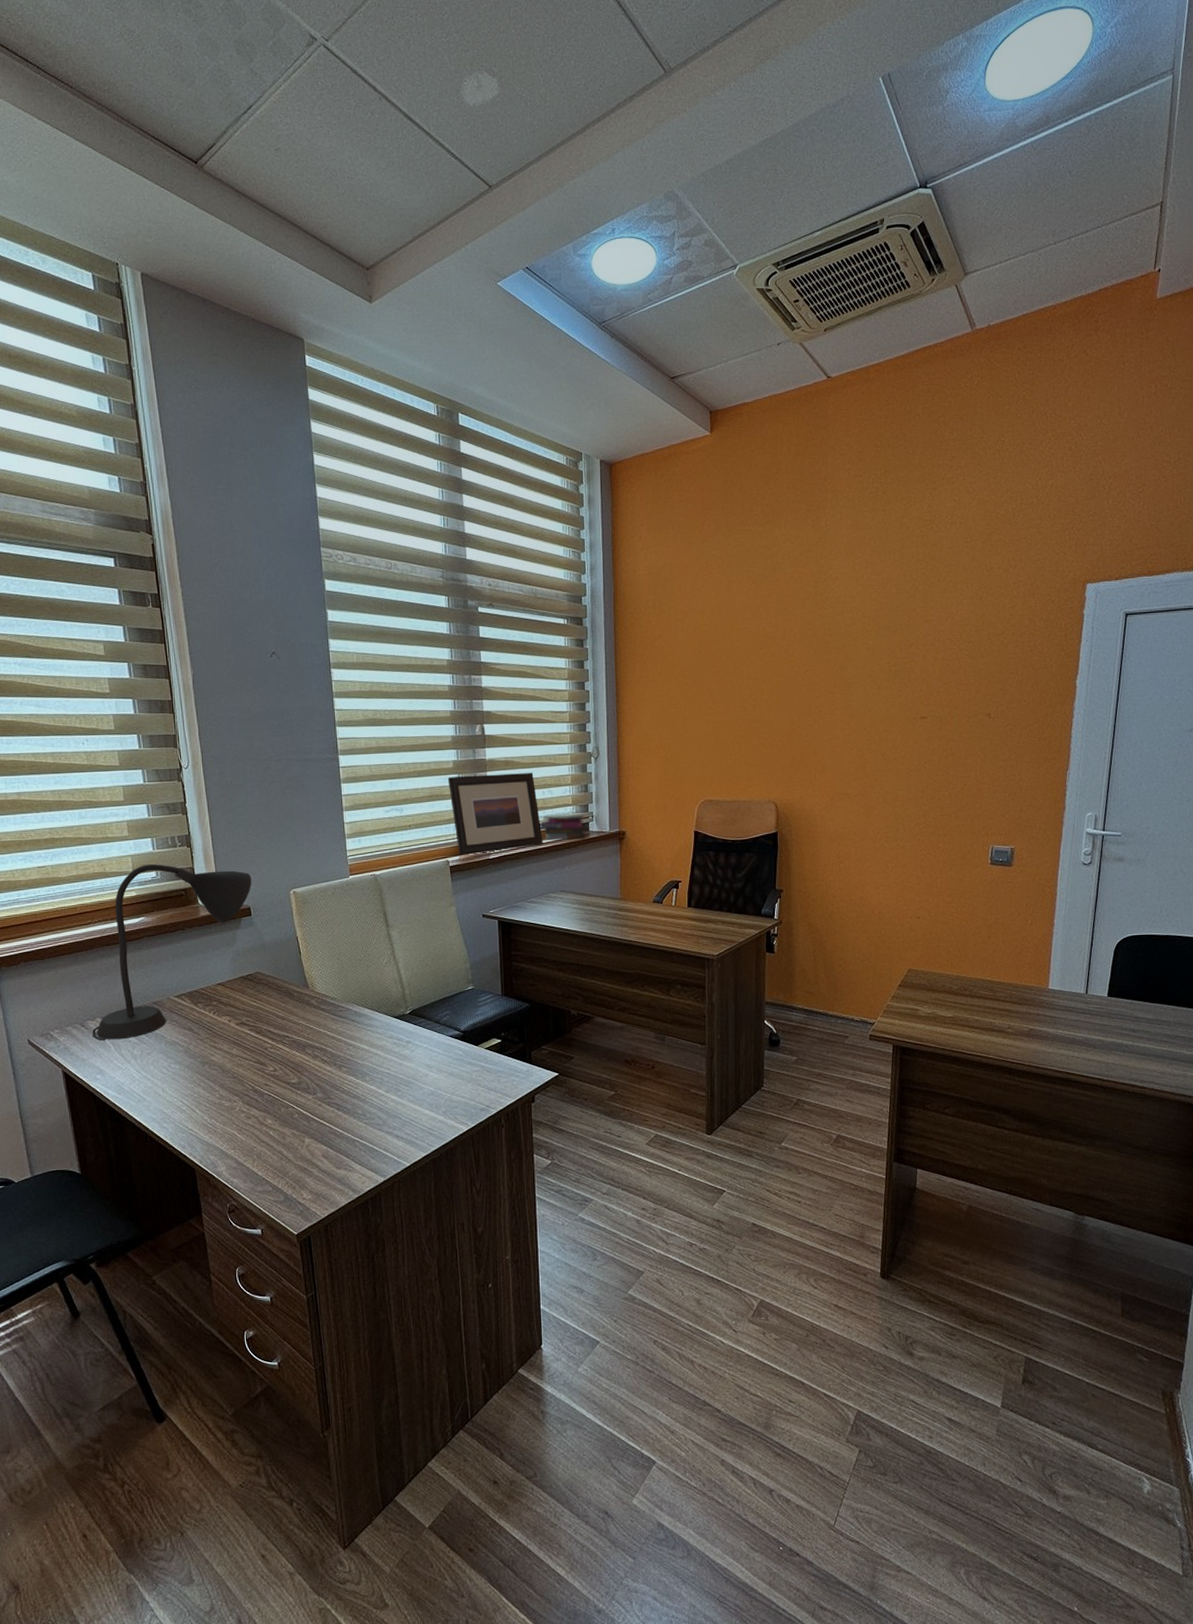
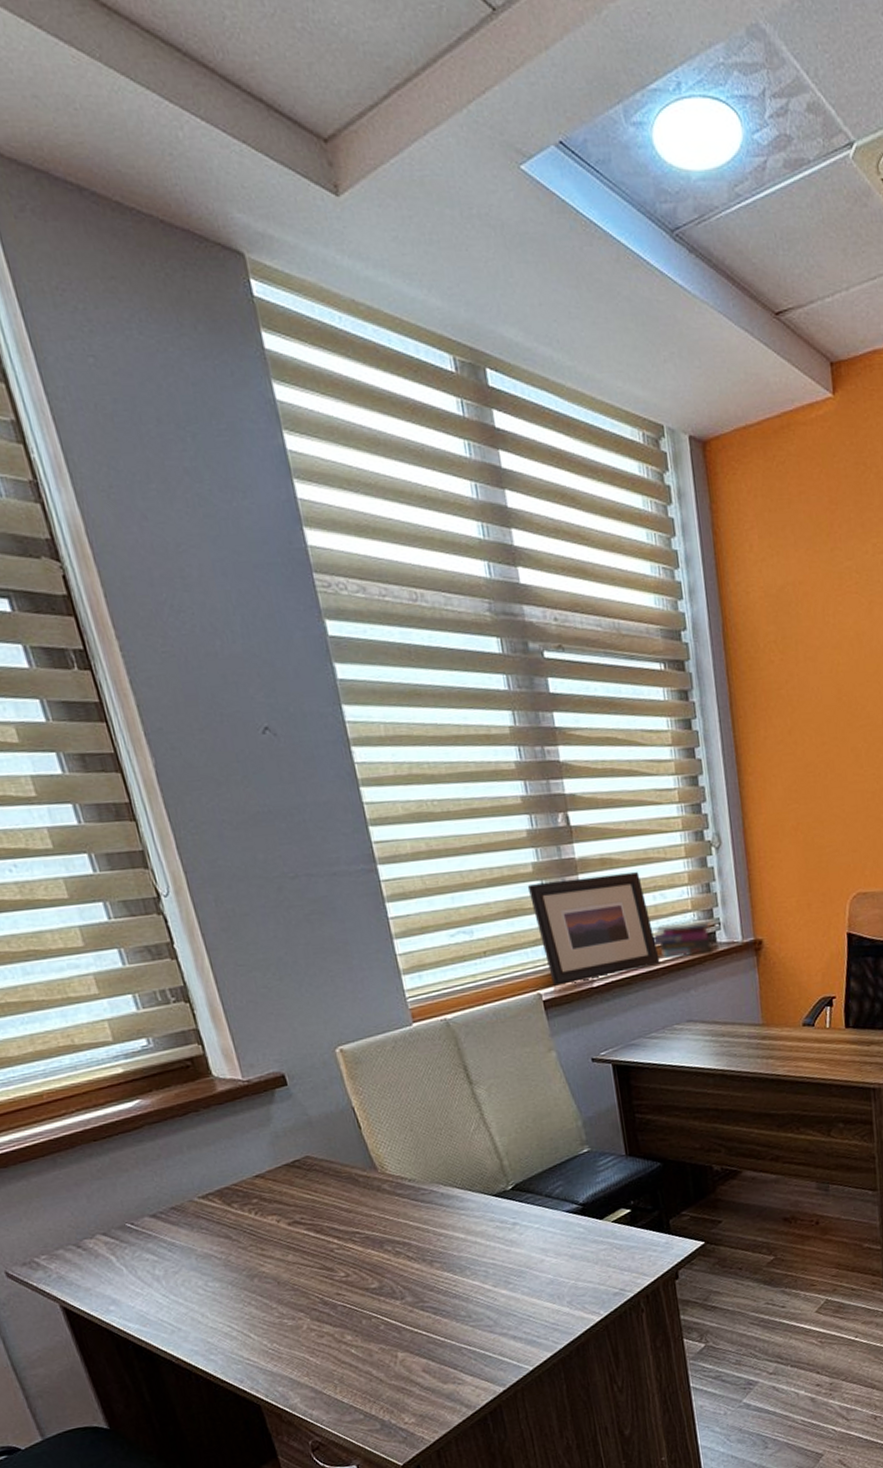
desk lamp: present [92,864,252,1041] -> none [93,1028,282,1263]

